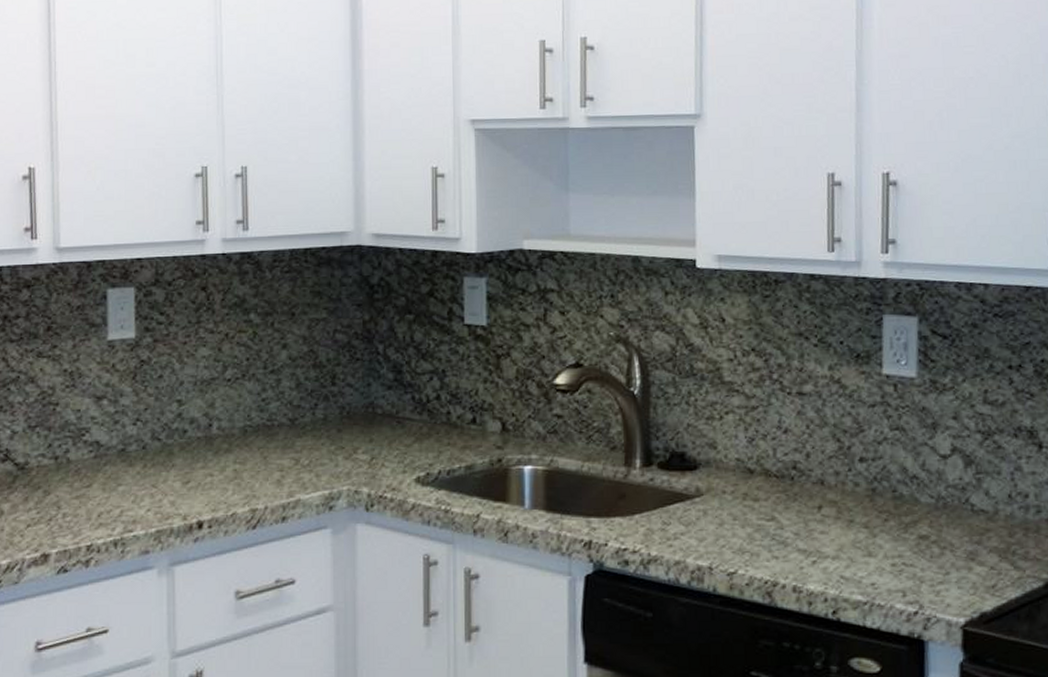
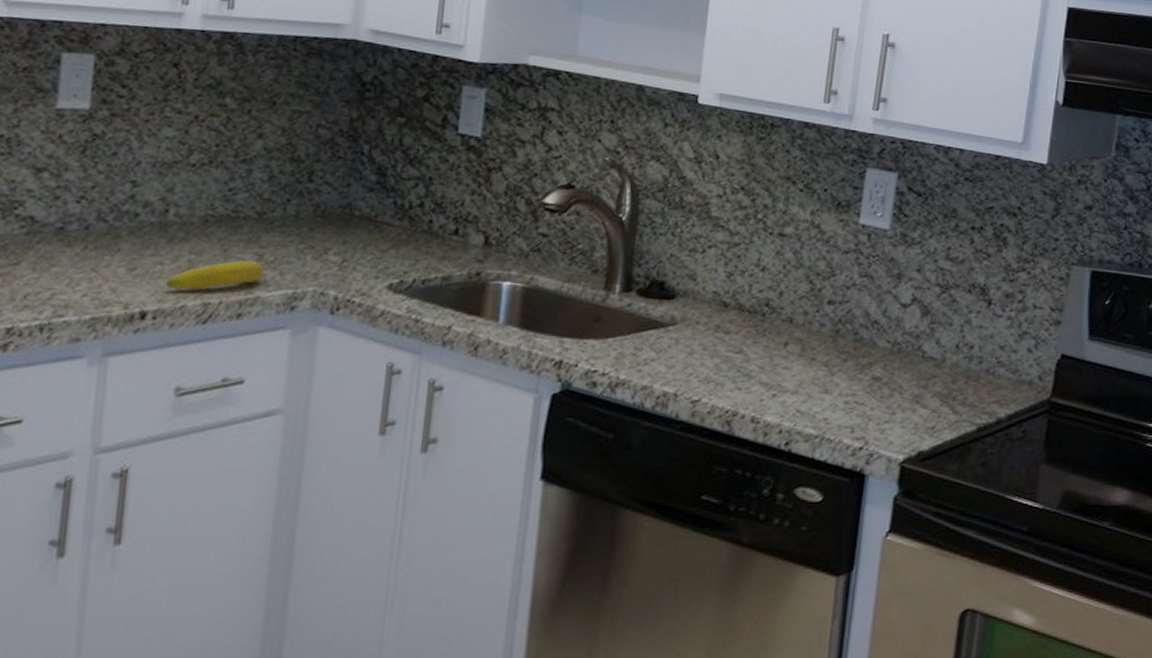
fruit: none [216,466,302,498] -> present [165,260,264,291]

